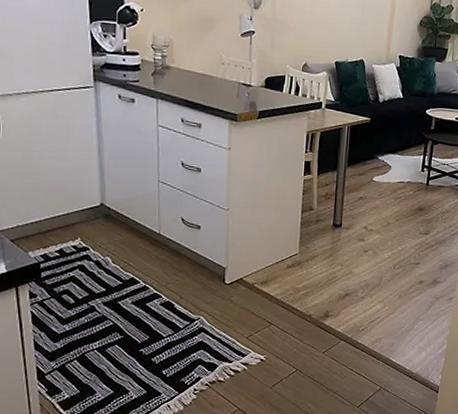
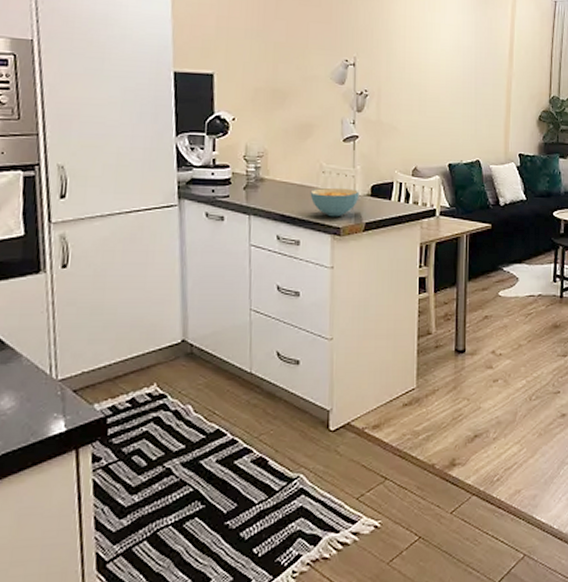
cereal bowl: none [210,78,255,105] -> present [310,187,359,217]

